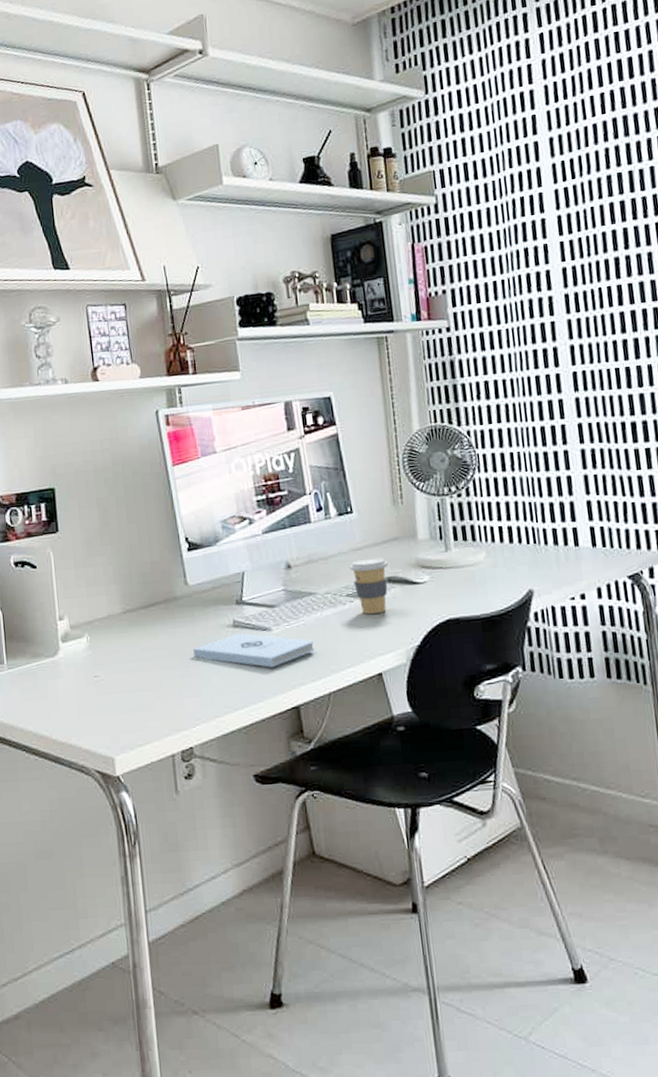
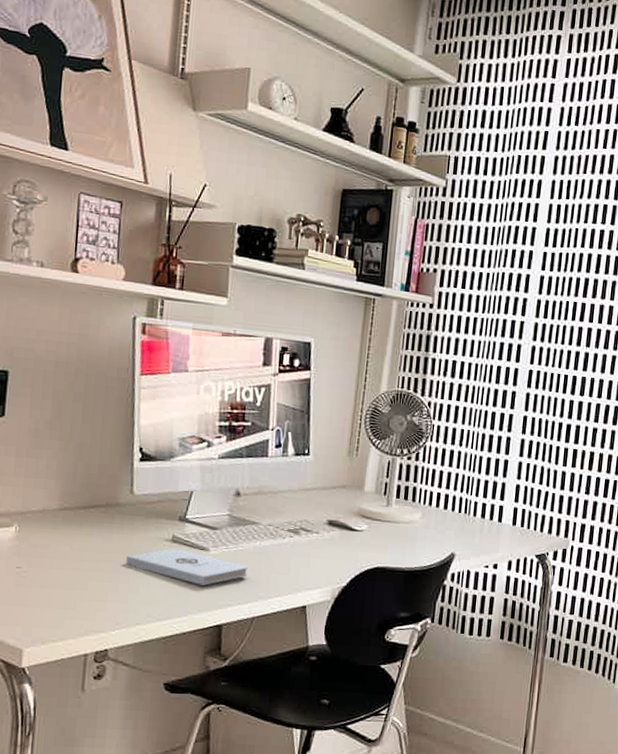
coffee cup: present [349,557,388,614] -> none [296,499,332,551]

